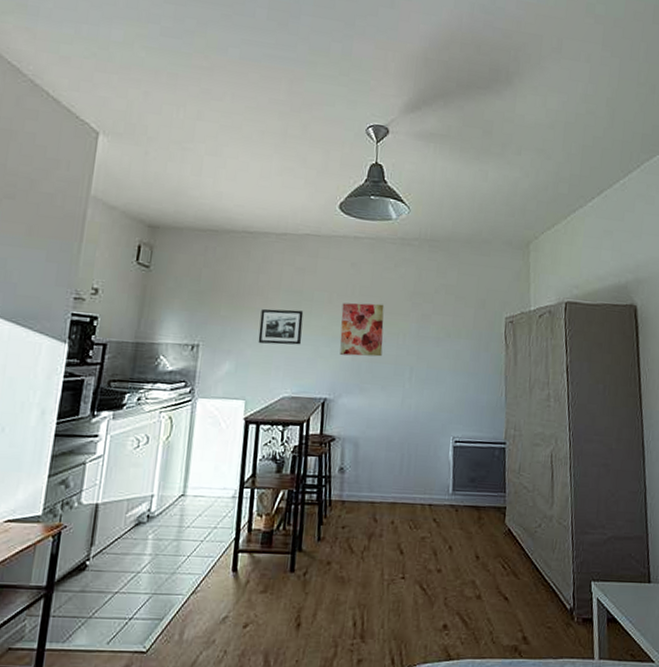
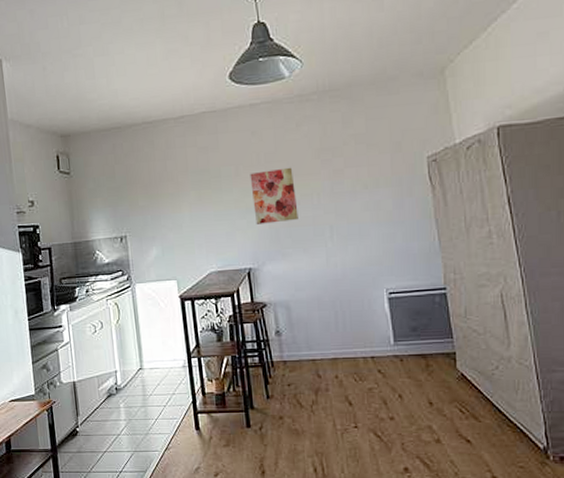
picture frame: present [258,309,304,345] -> none [174,188,218,227]

